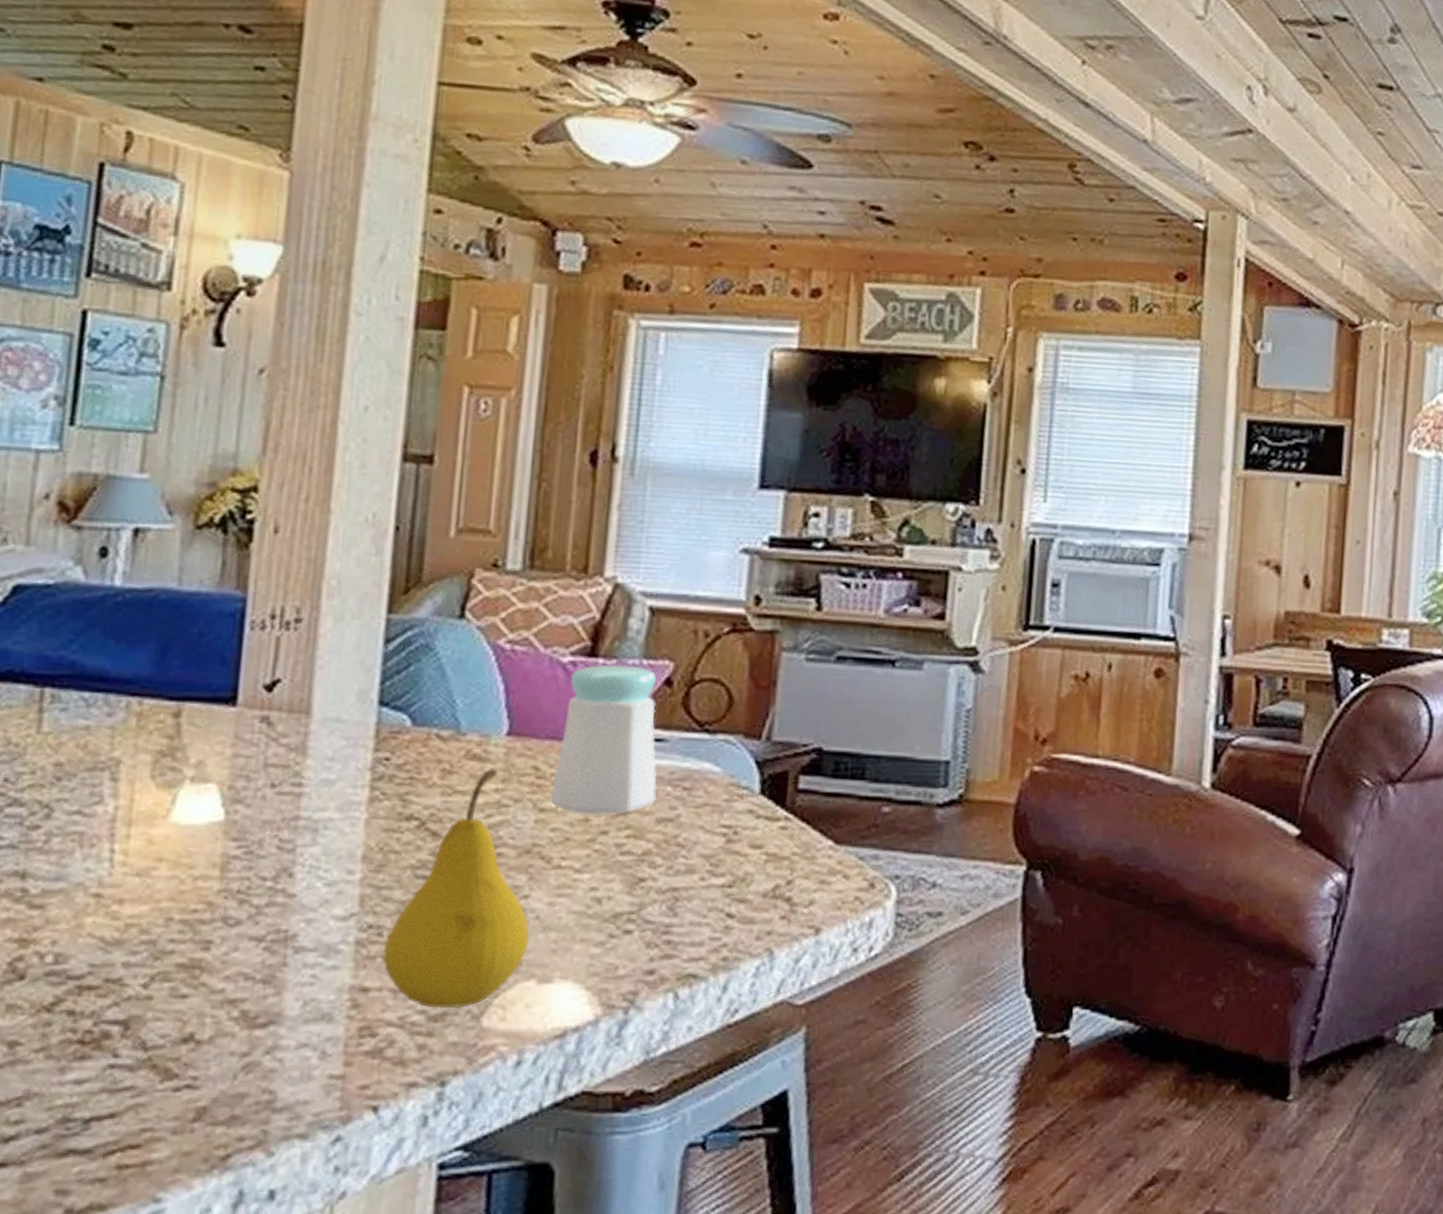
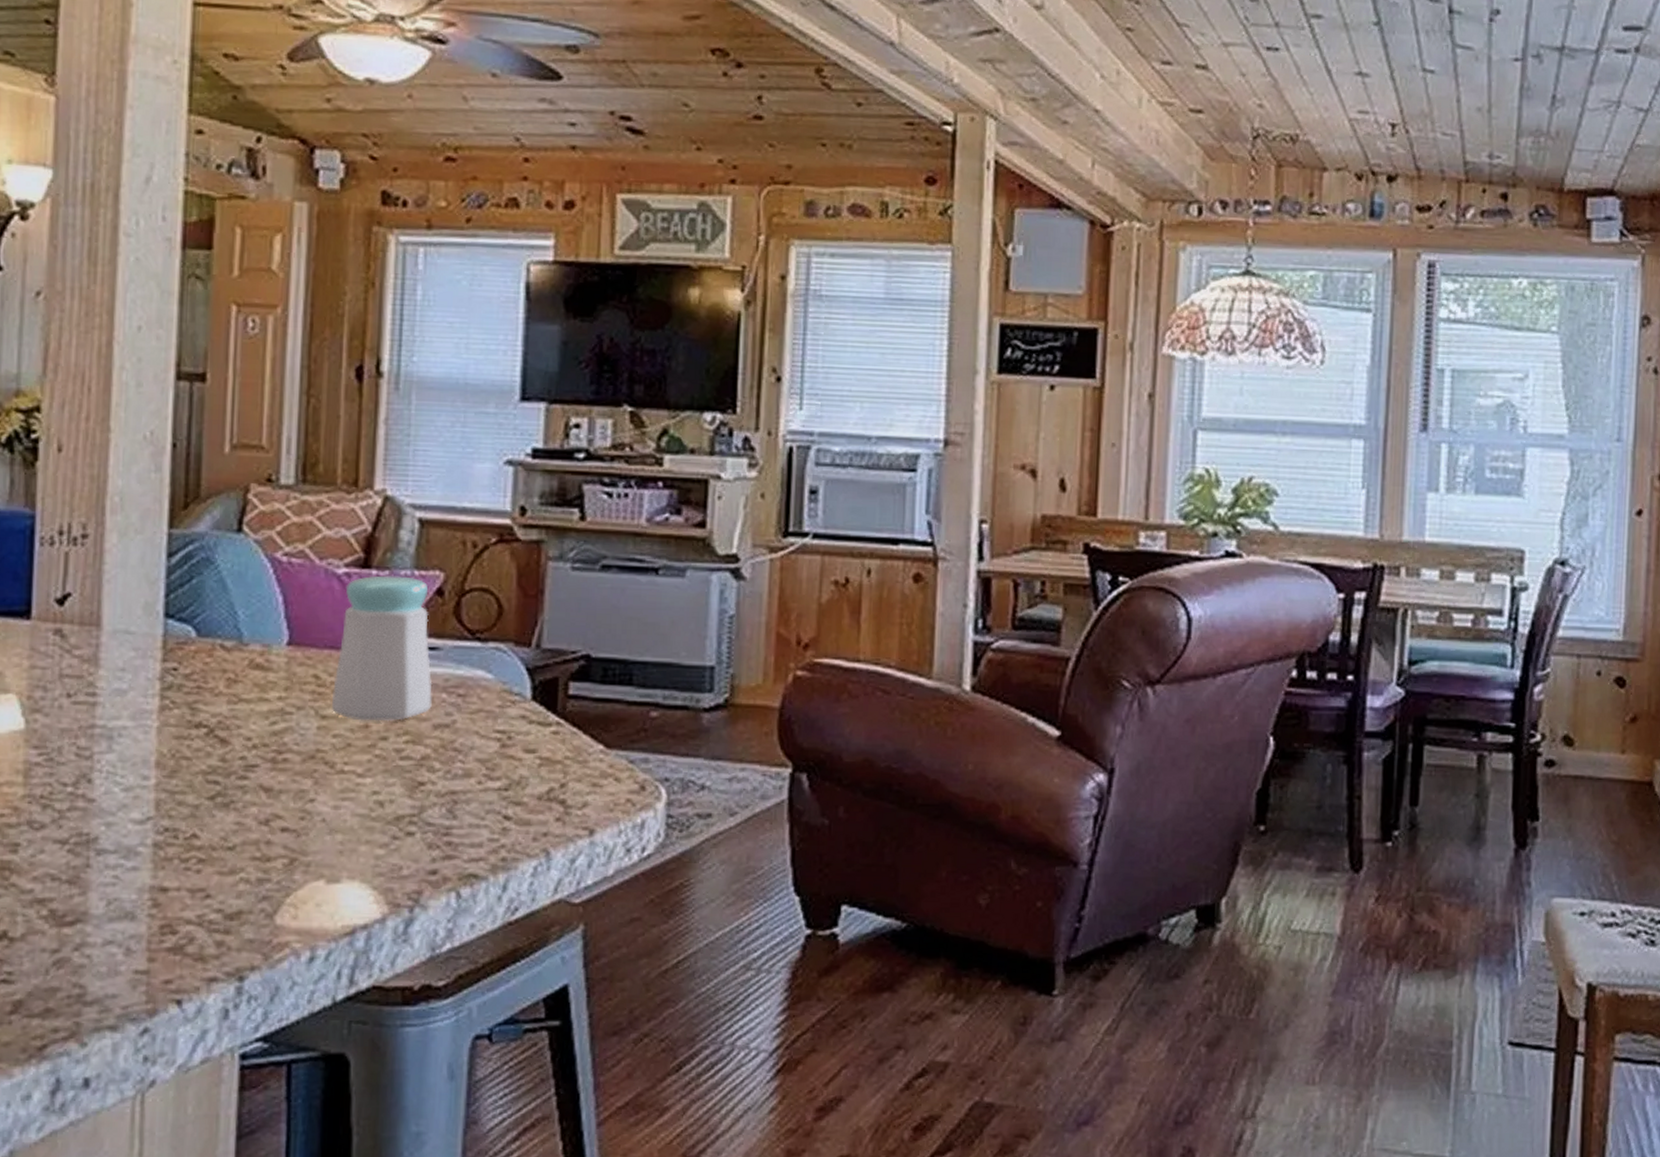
fruit: present [383,767,530,1009] -> none [179,676,317,908]

